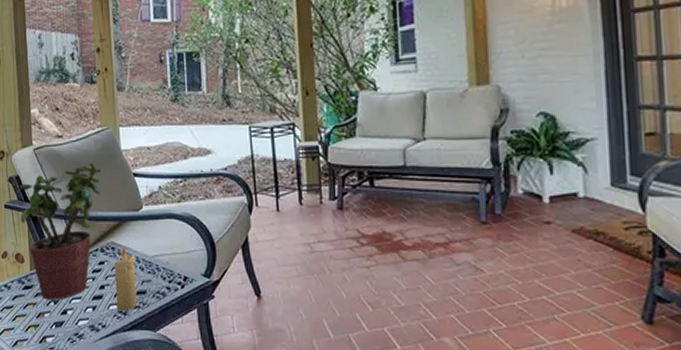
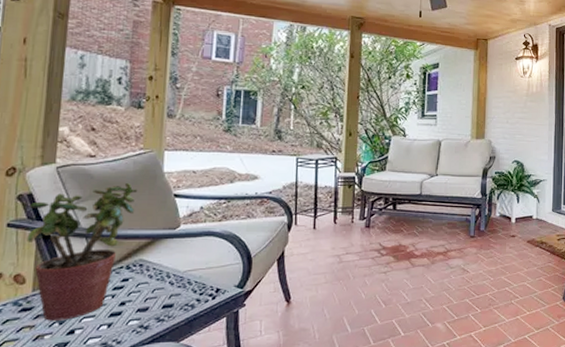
candle: present [114,247,138,311] -> none [137,264,165,326]

